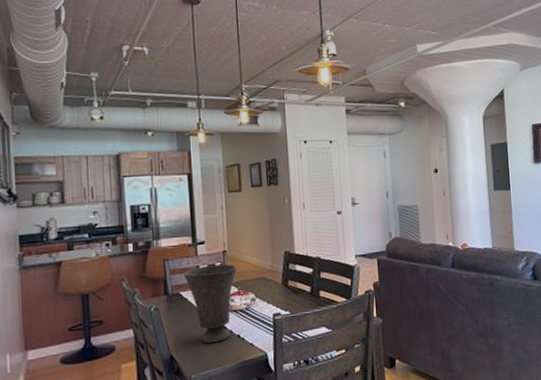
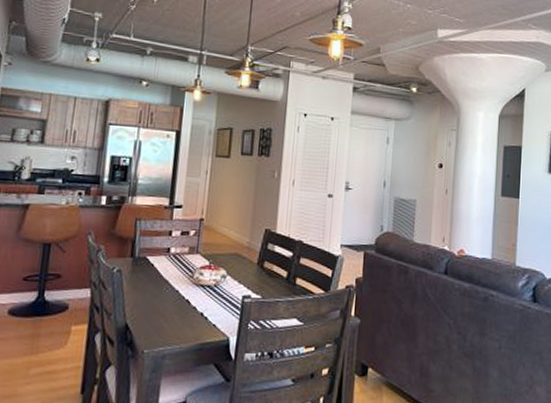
vase: present [183,264,237,343] -> none [153,231,212,317]

